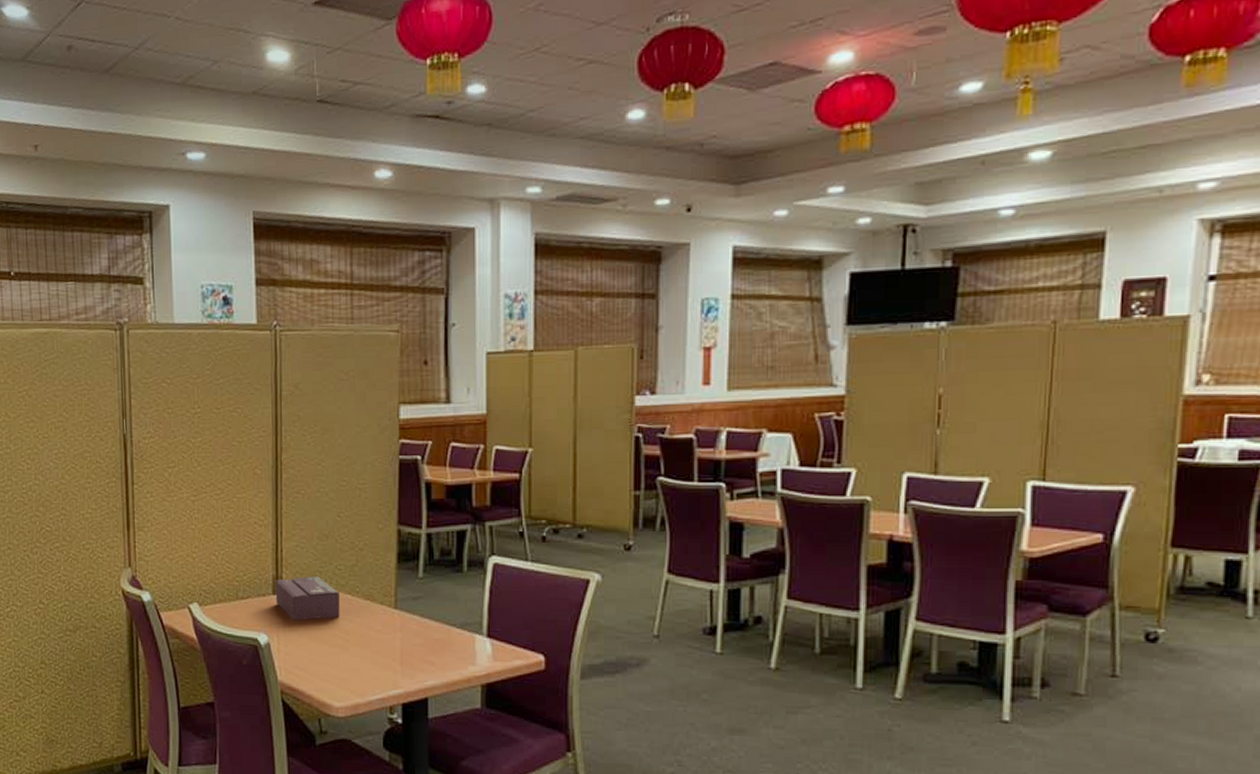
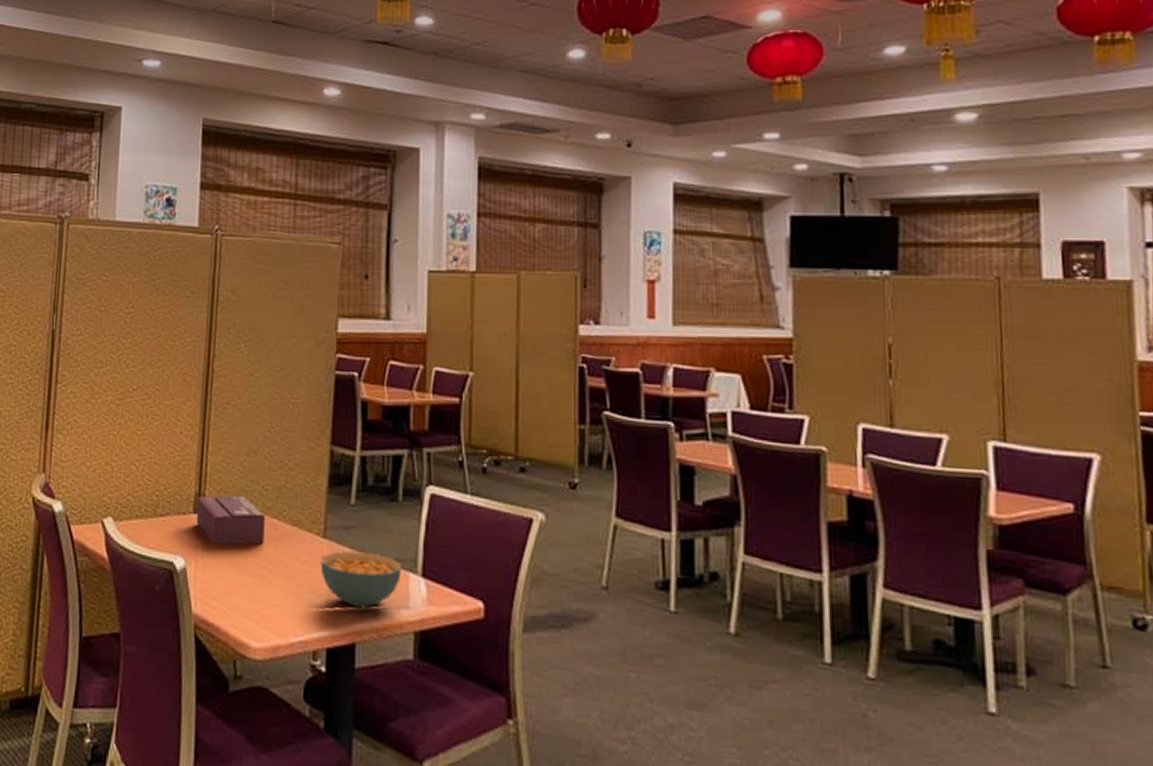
cereal bowl: none [393,618,468,668] -> present [320,551,401,609]

